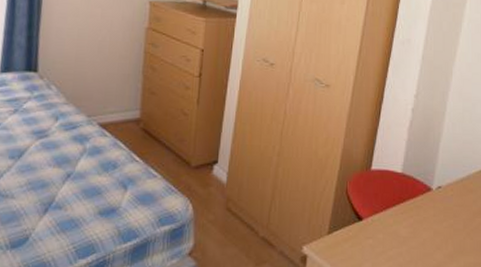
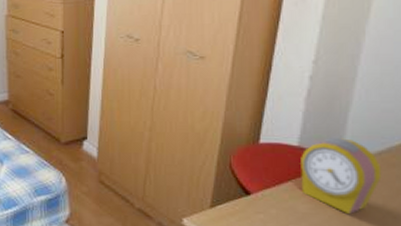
alarm clock: none [403,165,463,238] -> present [301,138,382,215]

